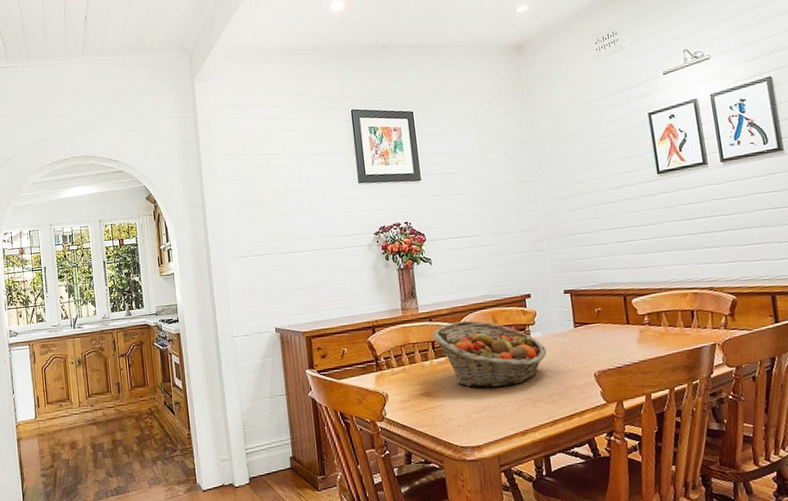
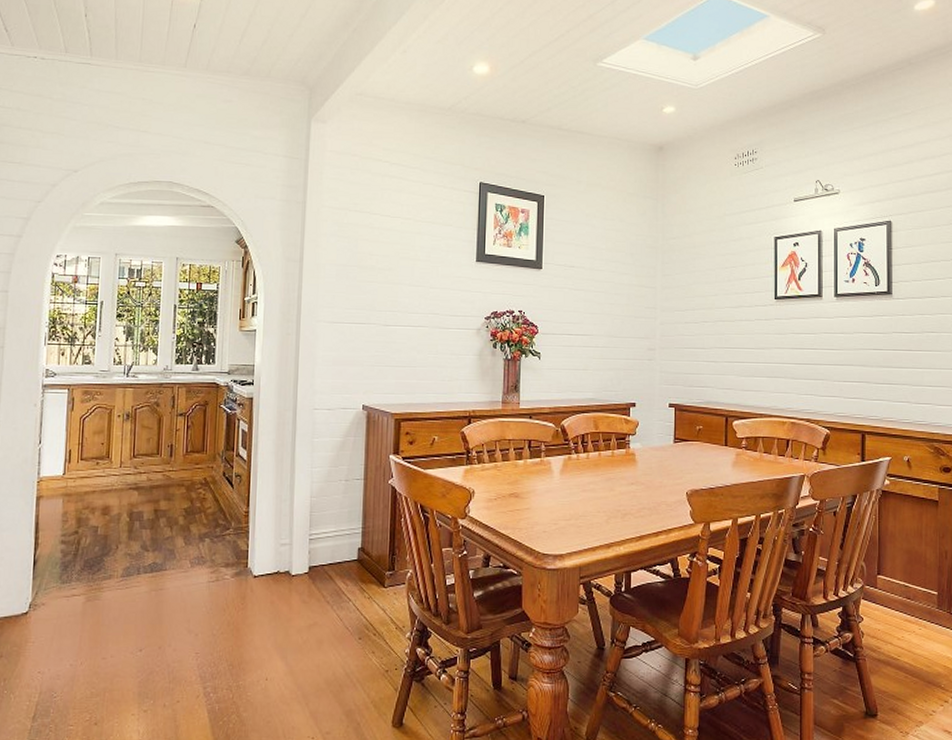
fruit basket: present [432,320,547,388] -> none [531,422,643,496]

